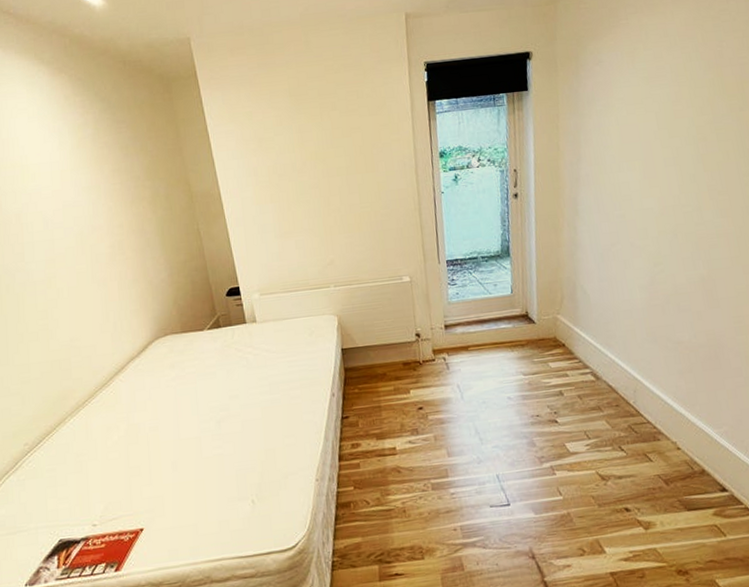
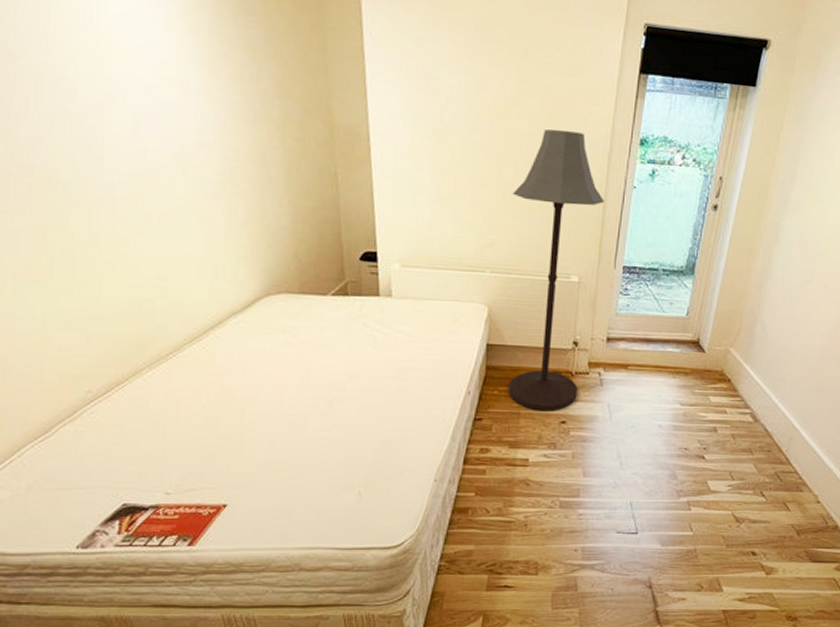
floor lamp: none [342,157,429,401] -> present [509,129,605,410]

